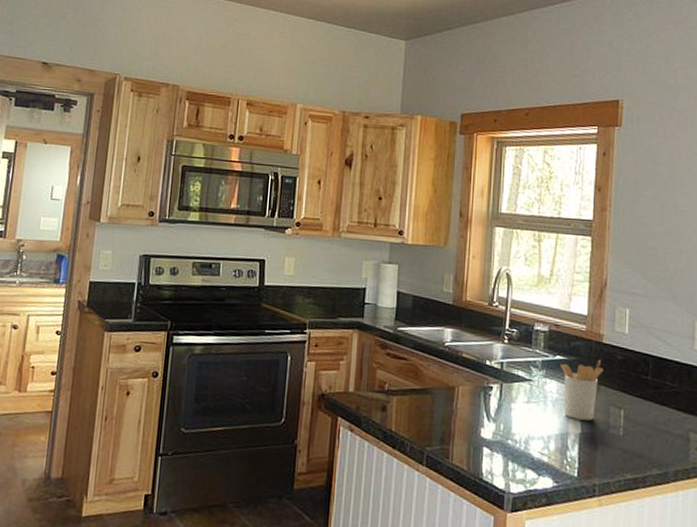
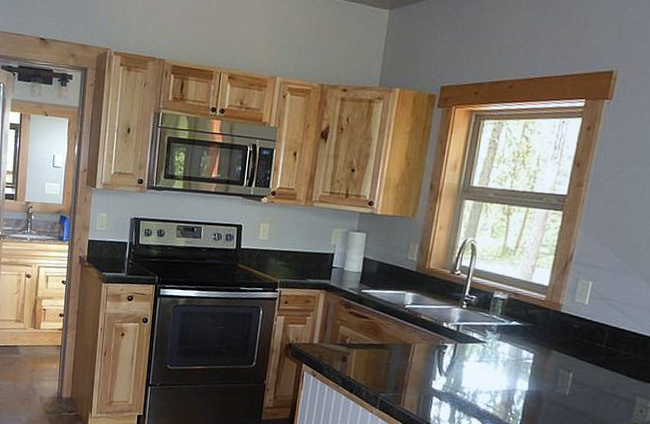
utensil holder: present [561,359,603,421] -> none [513,326,558,380]

